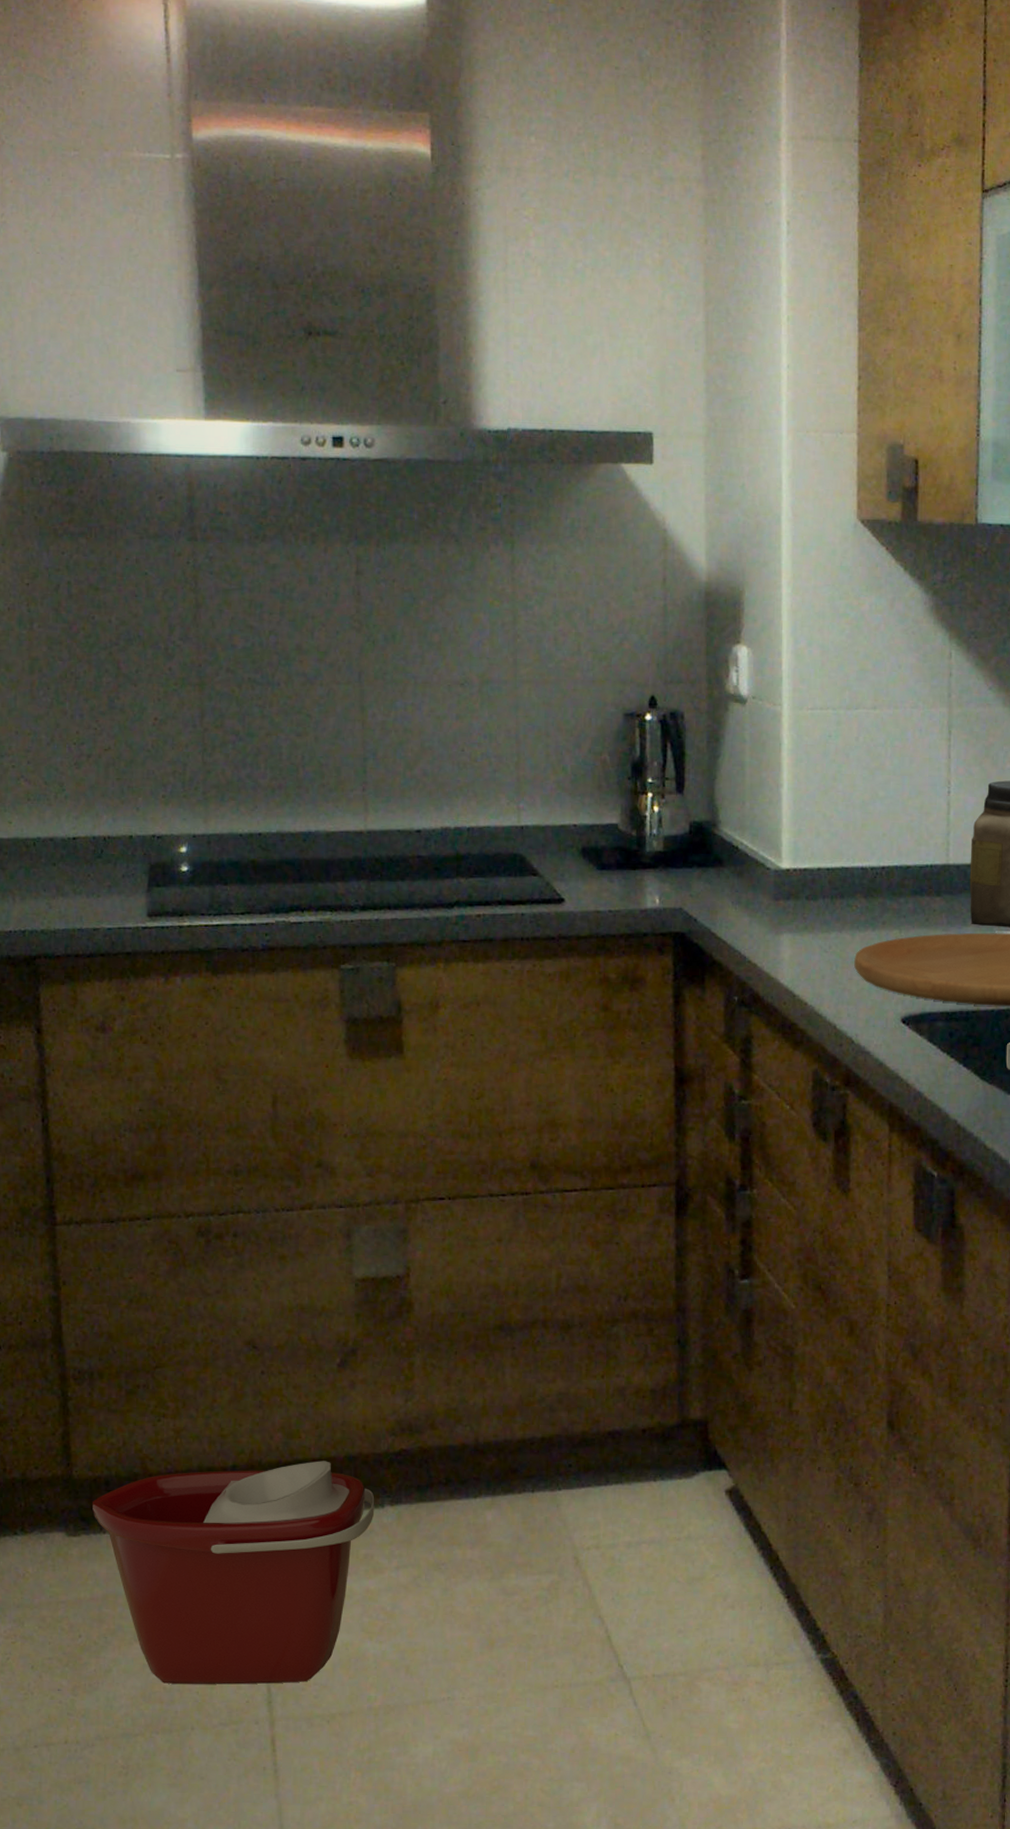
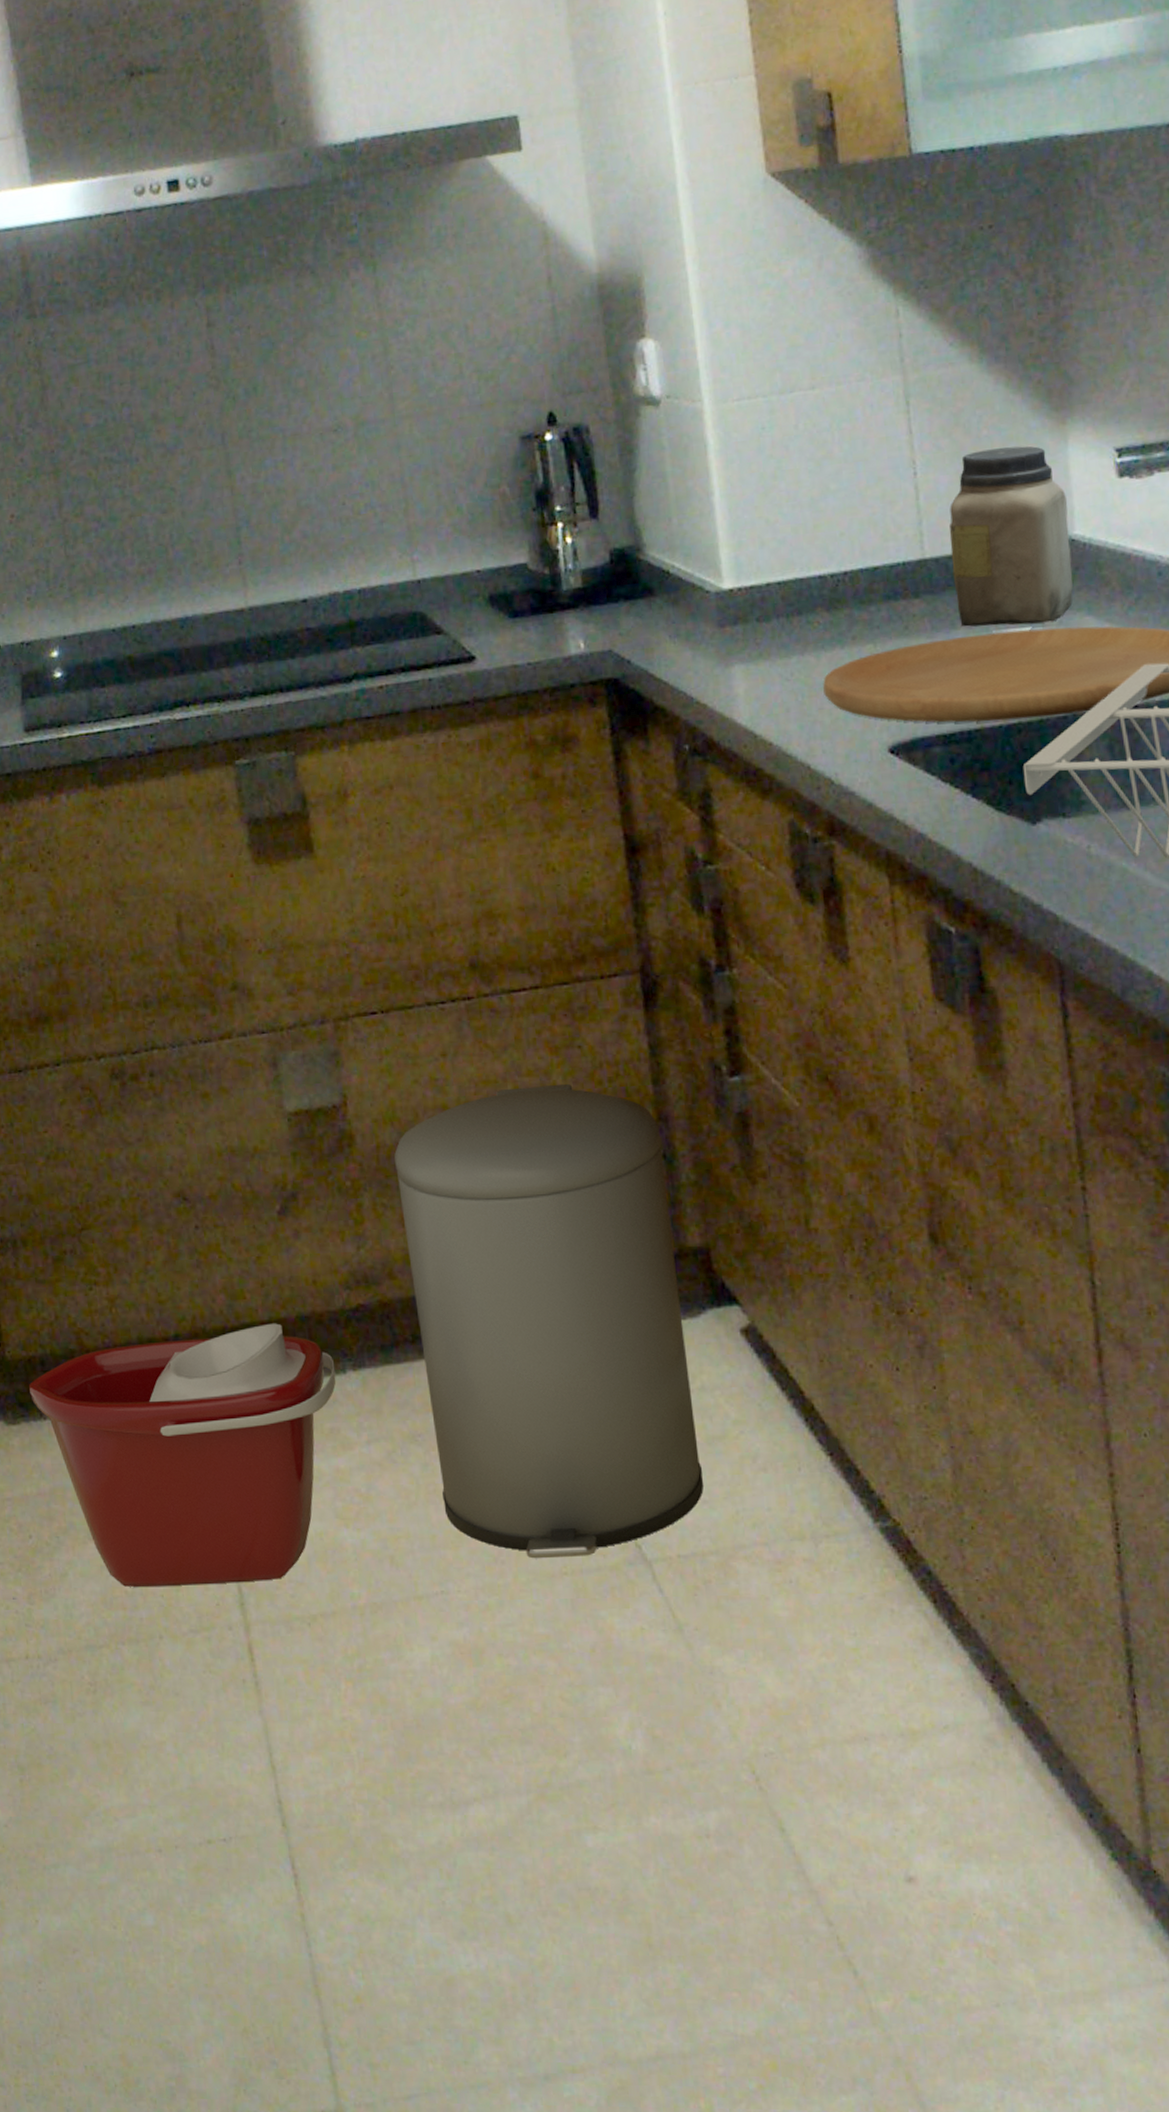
pedal bin: none [447,1273,681,1673] -> present [394,1083,704,1559]

